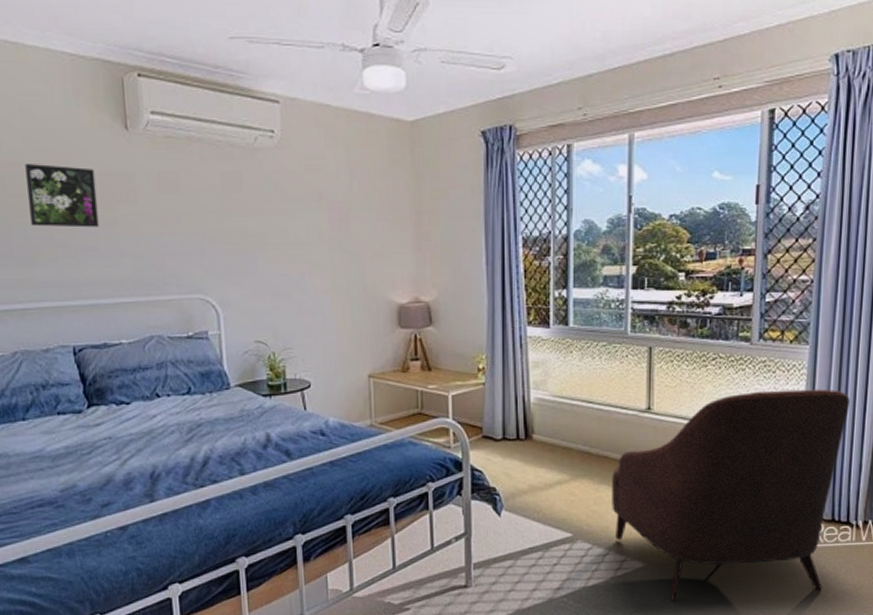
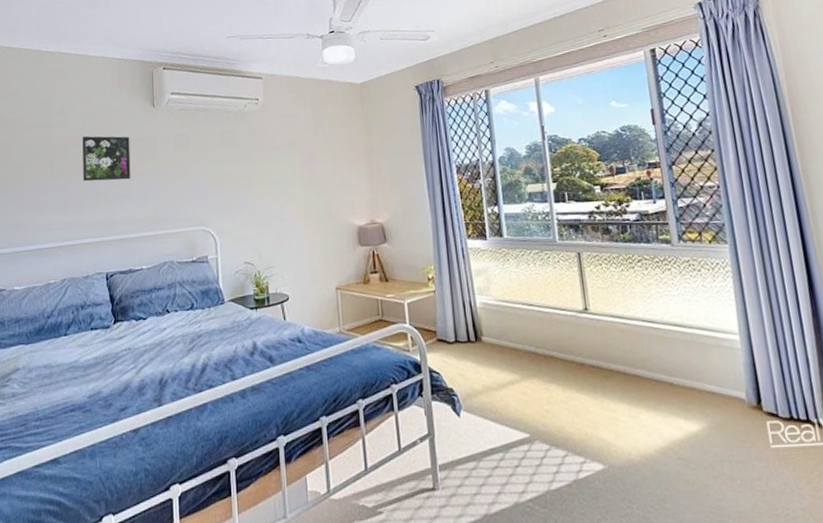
armchair: present [612,389,851,602] -> none [560,284,797,508]

